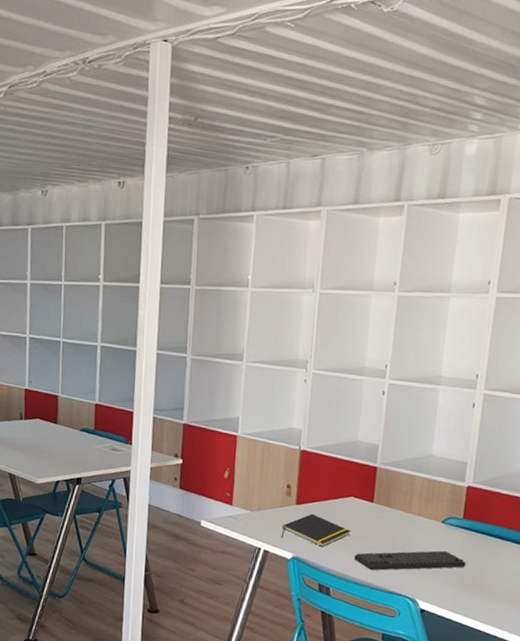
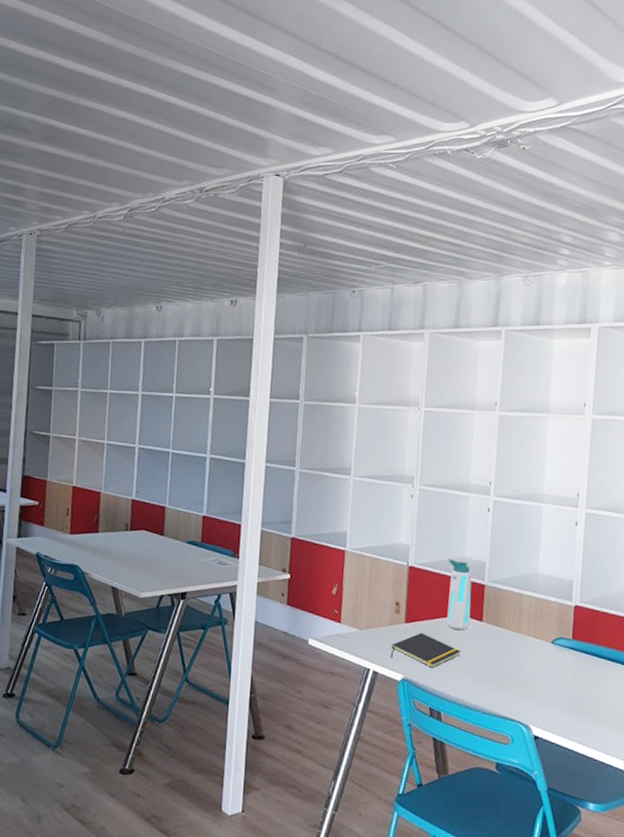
water bottle: none [337,442,365,512] -> present [446,558,472,631]
keyboard: present [354,551,466,571] -> none [464,673,578,694]

